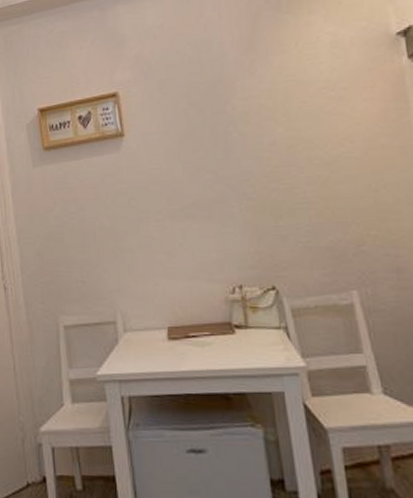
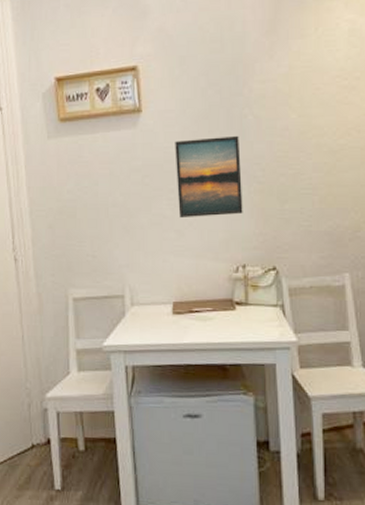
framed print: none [159,153,235,240] -> present [175,135,243,219]

